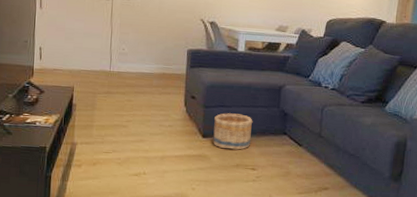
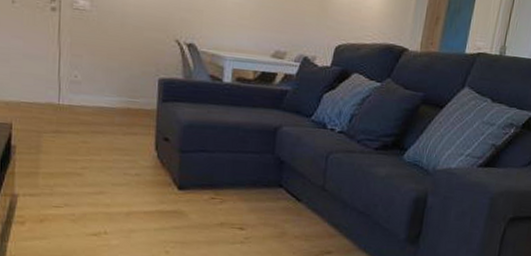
basket: present [213,113,253,150] -> none [191,159,242,205]

